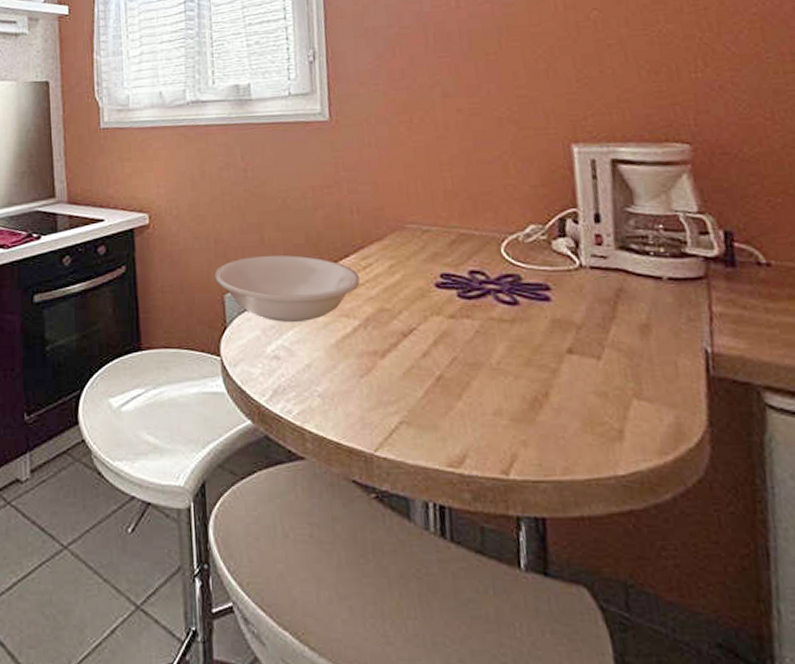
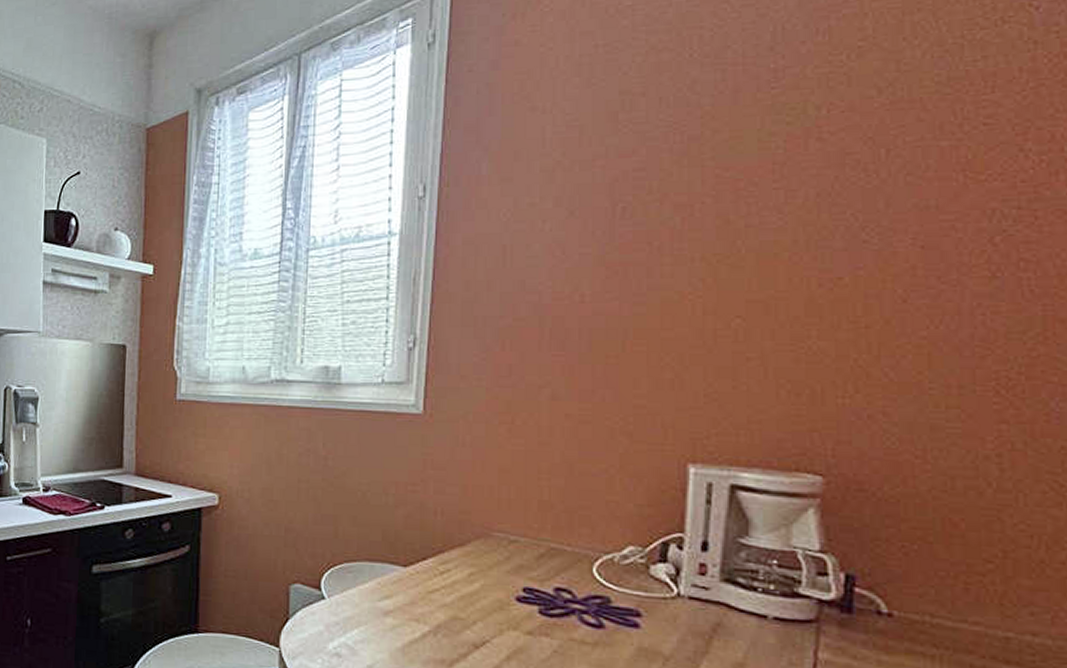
bowl: present [214,254,360,322] -> none [282,549,435,622]

